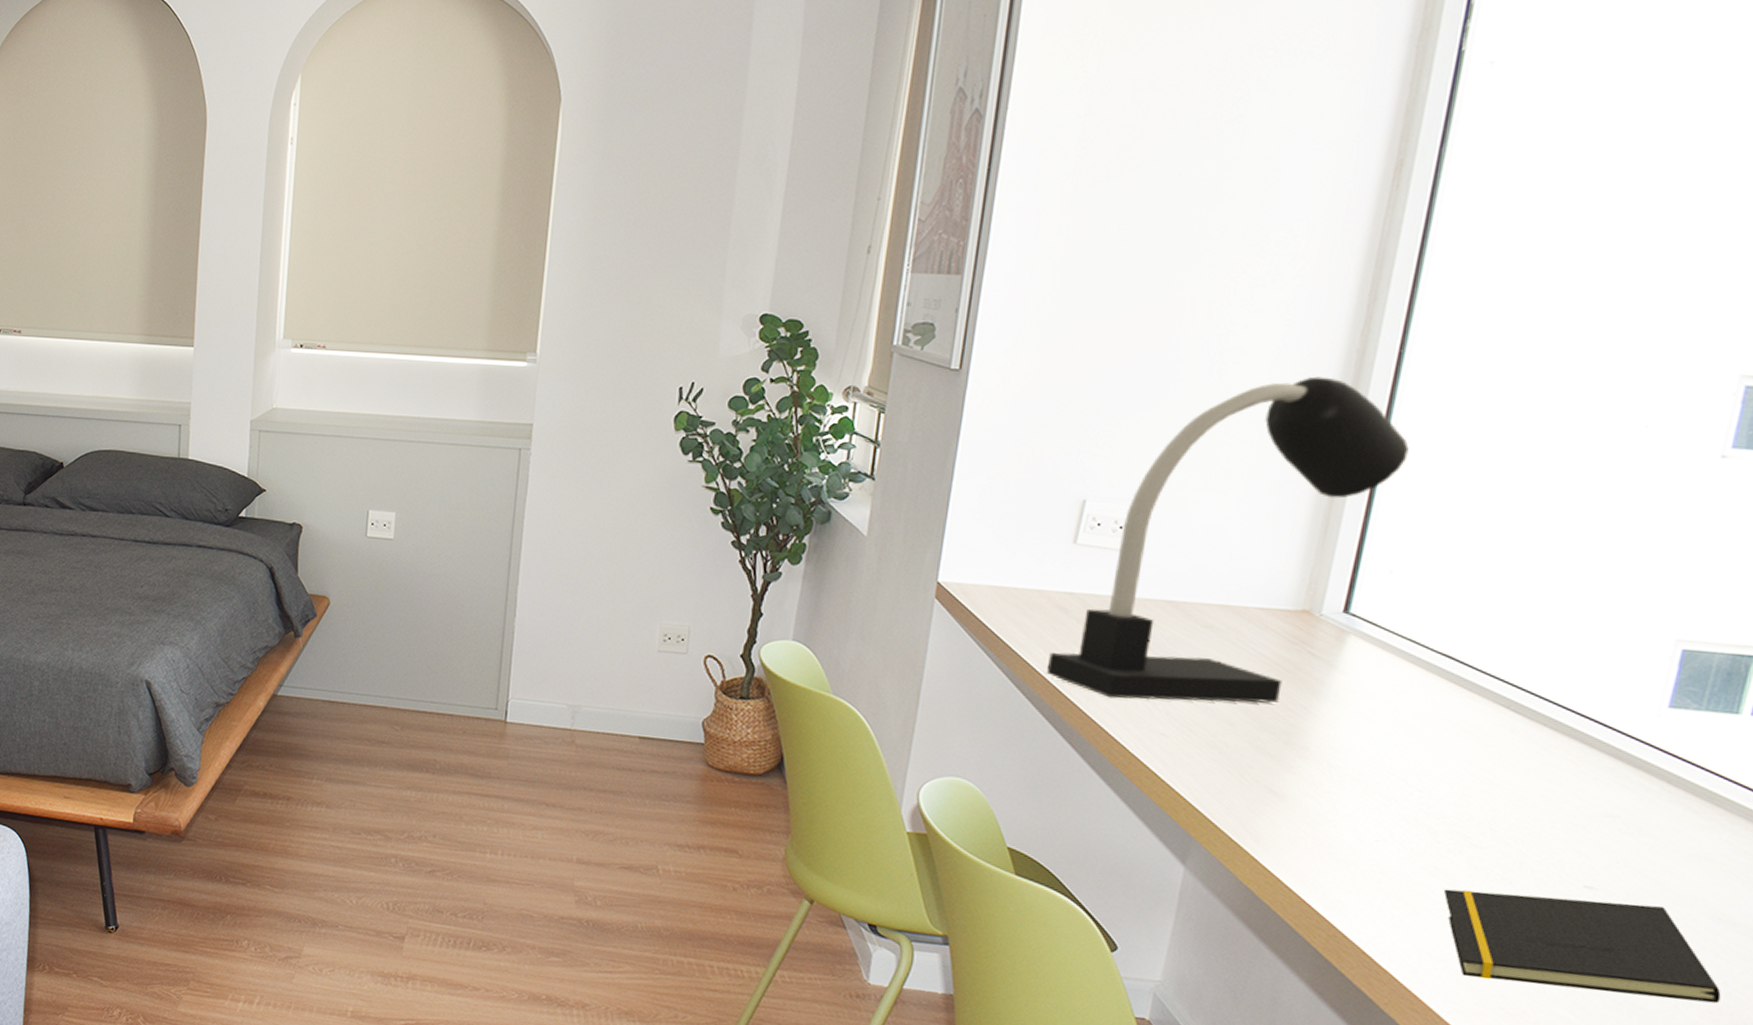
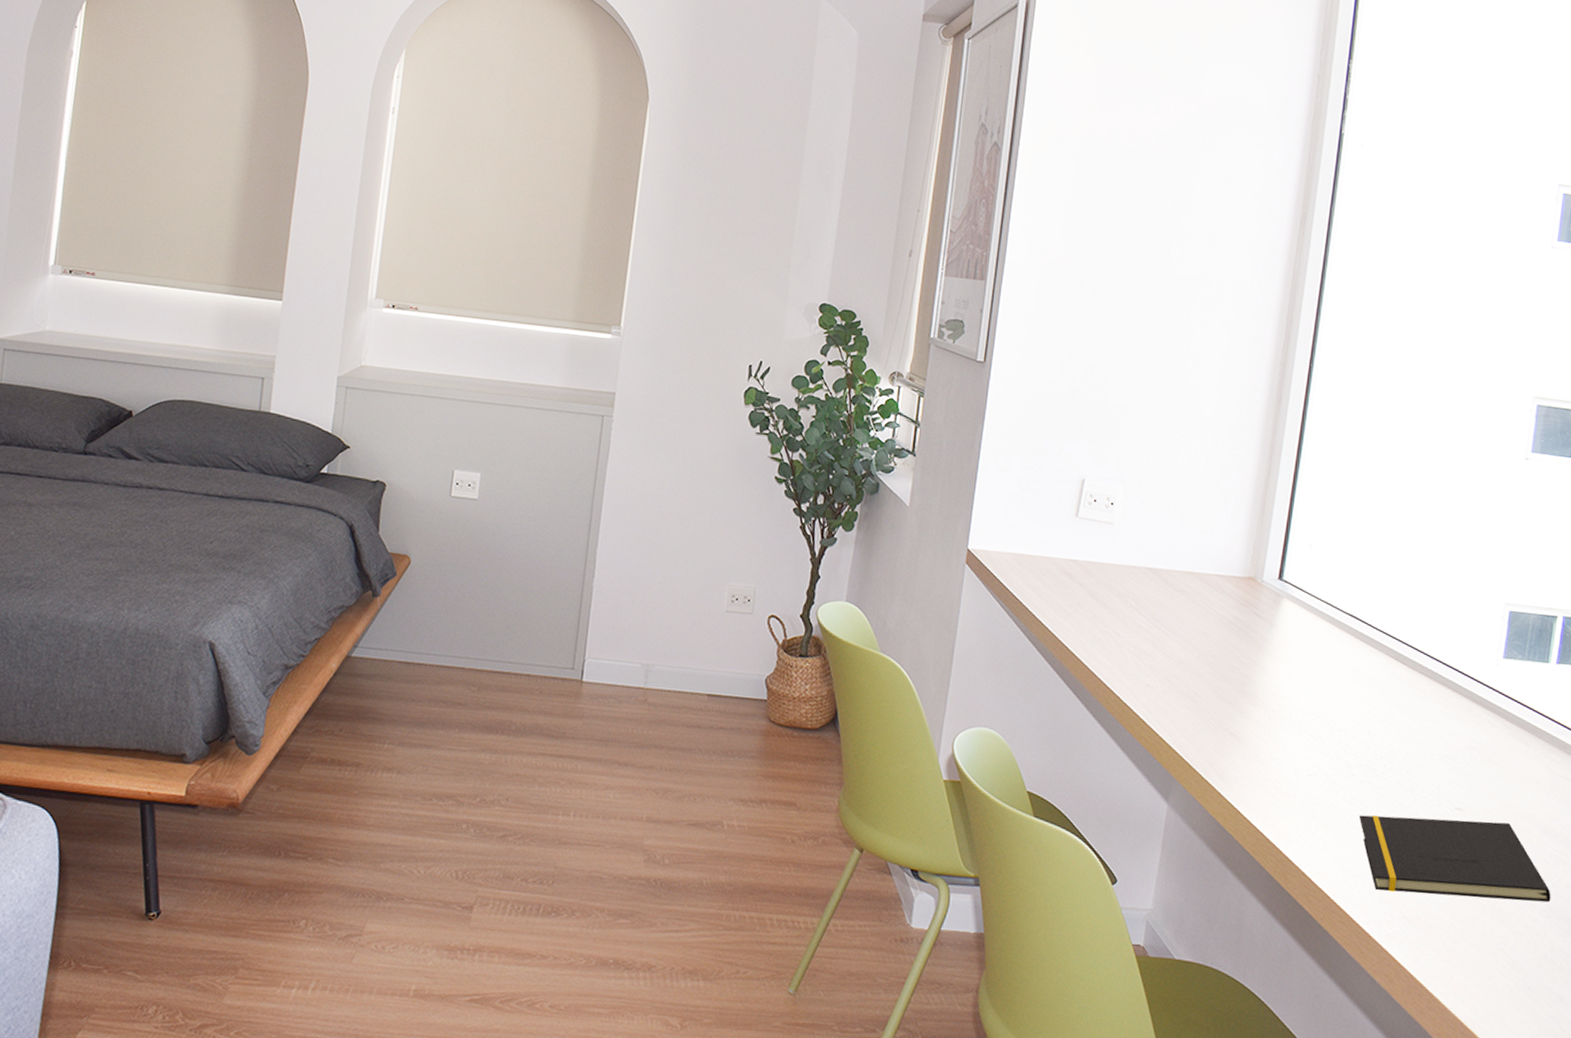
desk lamp: present [1046,376,1409,703] -> none [1056,382,1319,657]

